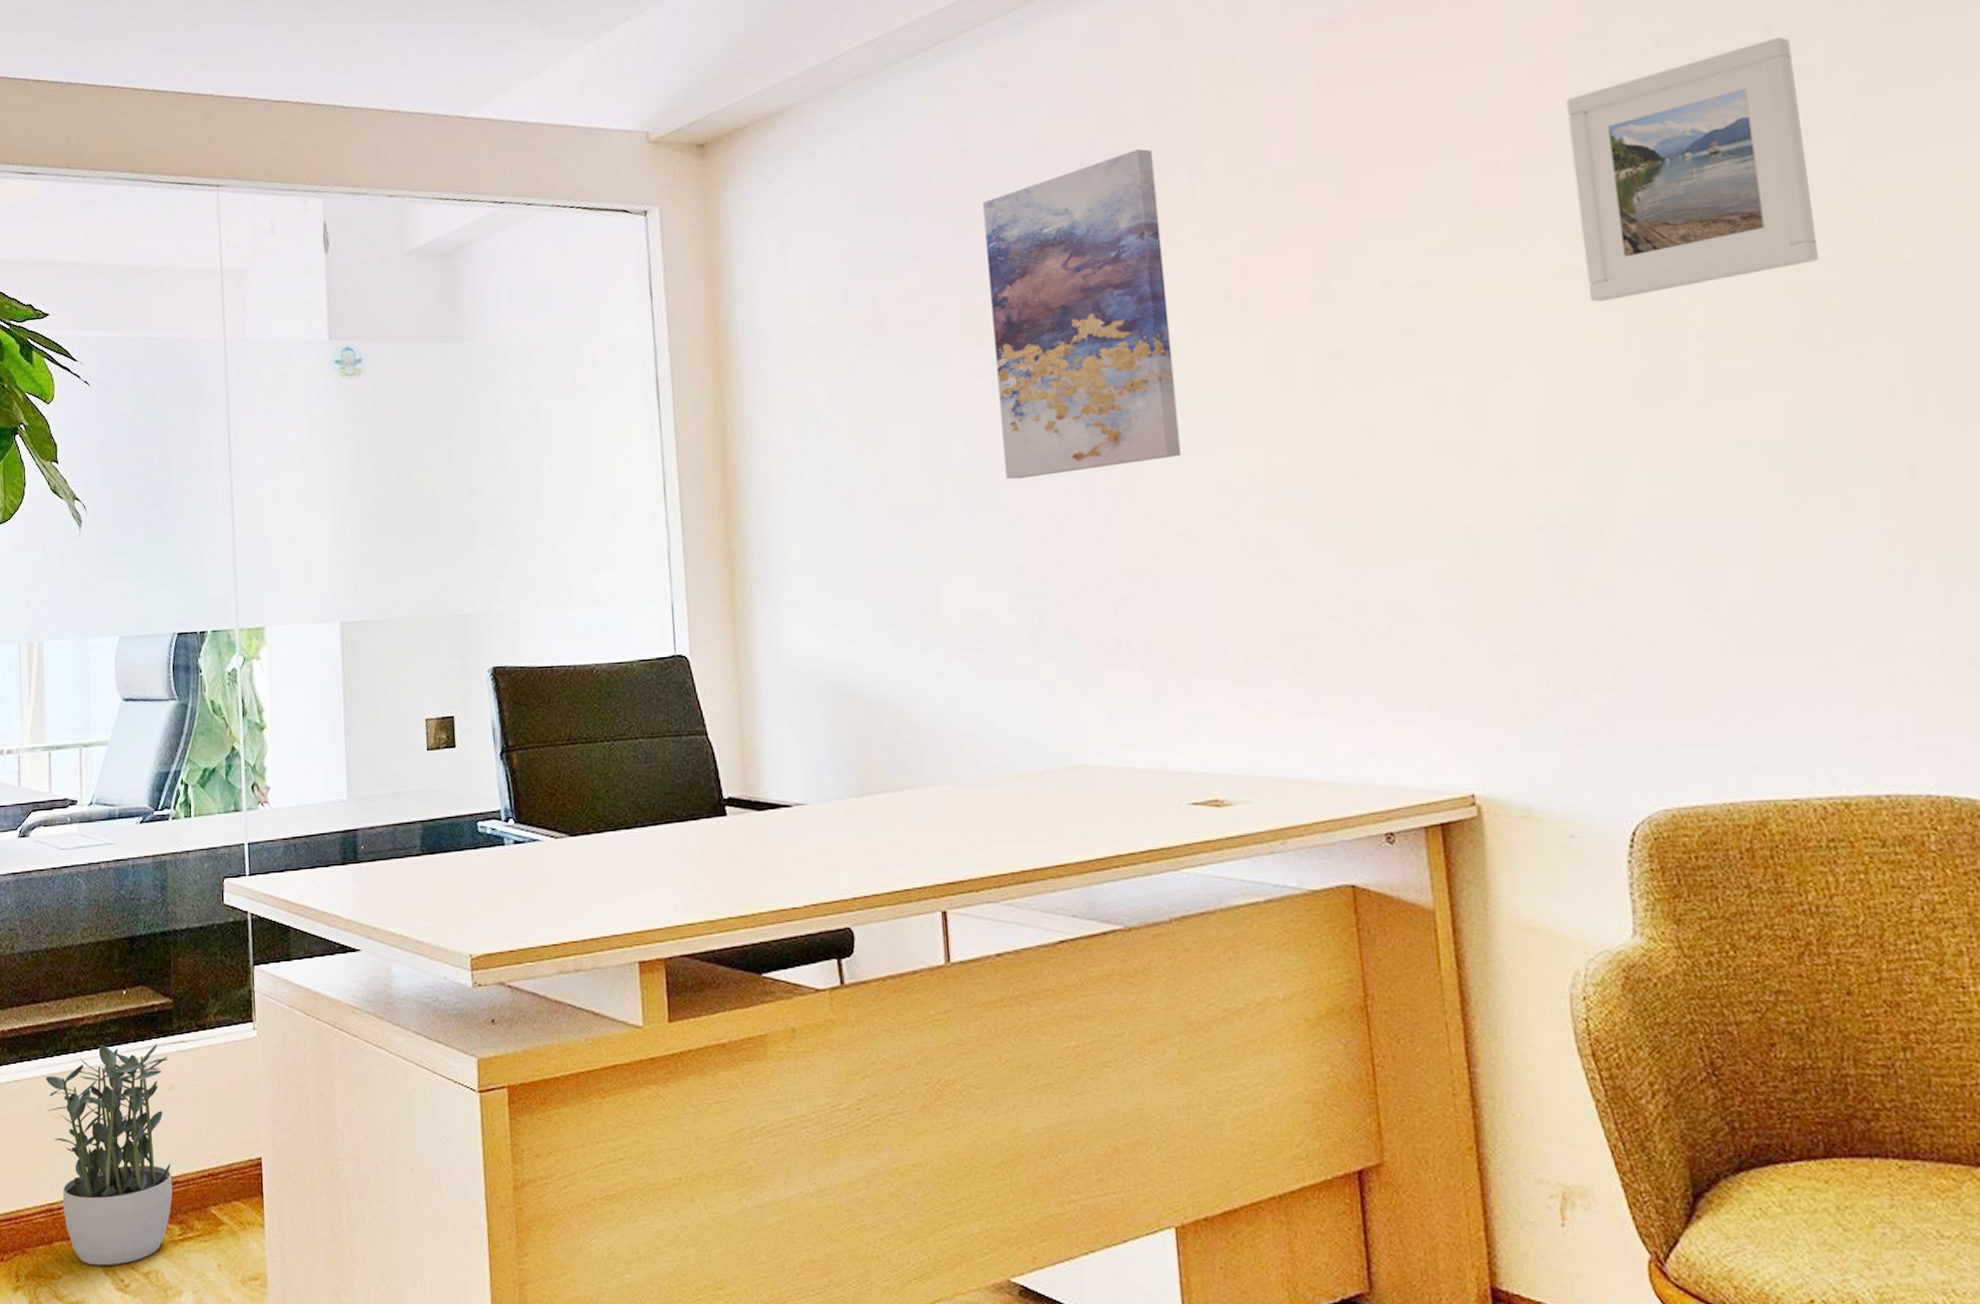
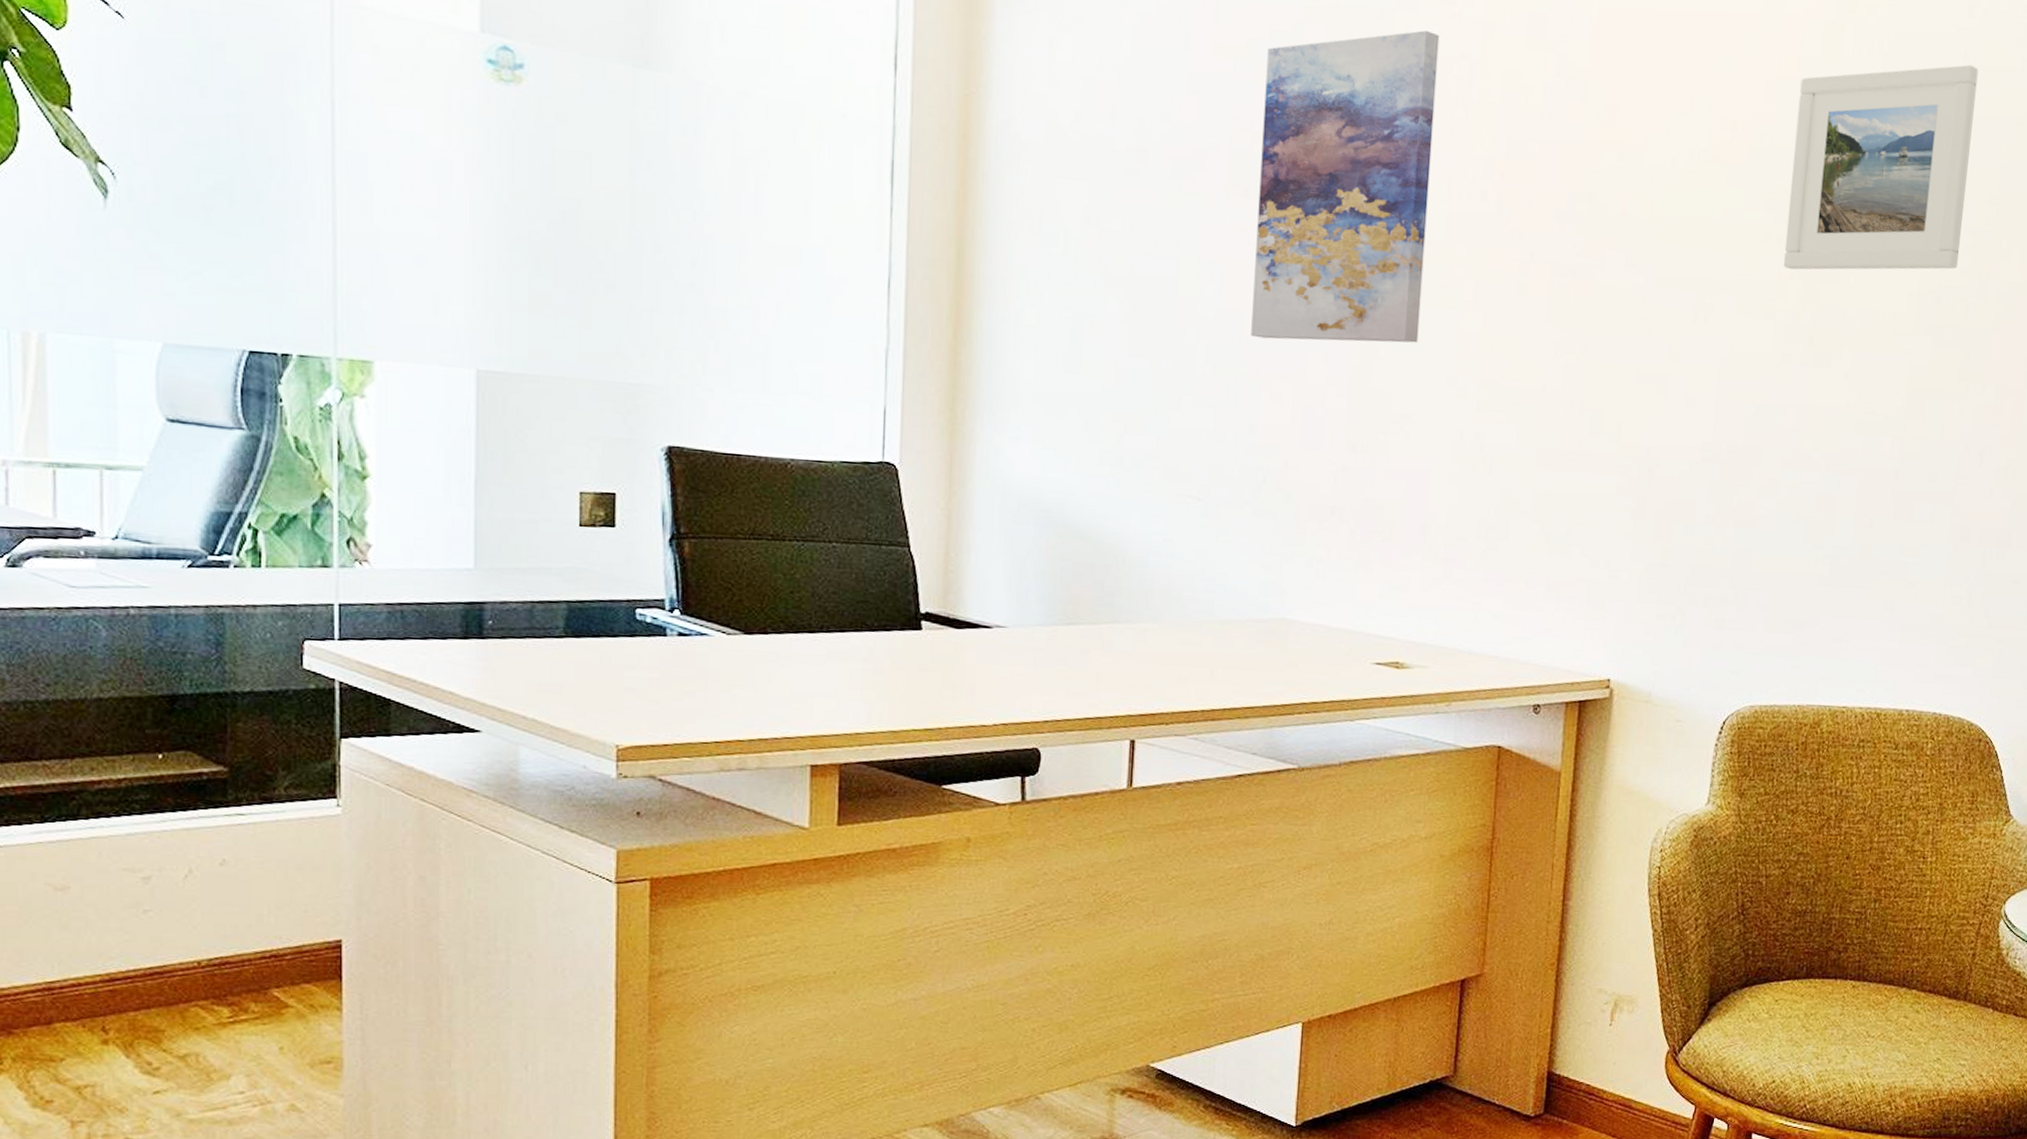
potted plant: present [45,1044,172,1266] -> none [43,811,221,1048]

